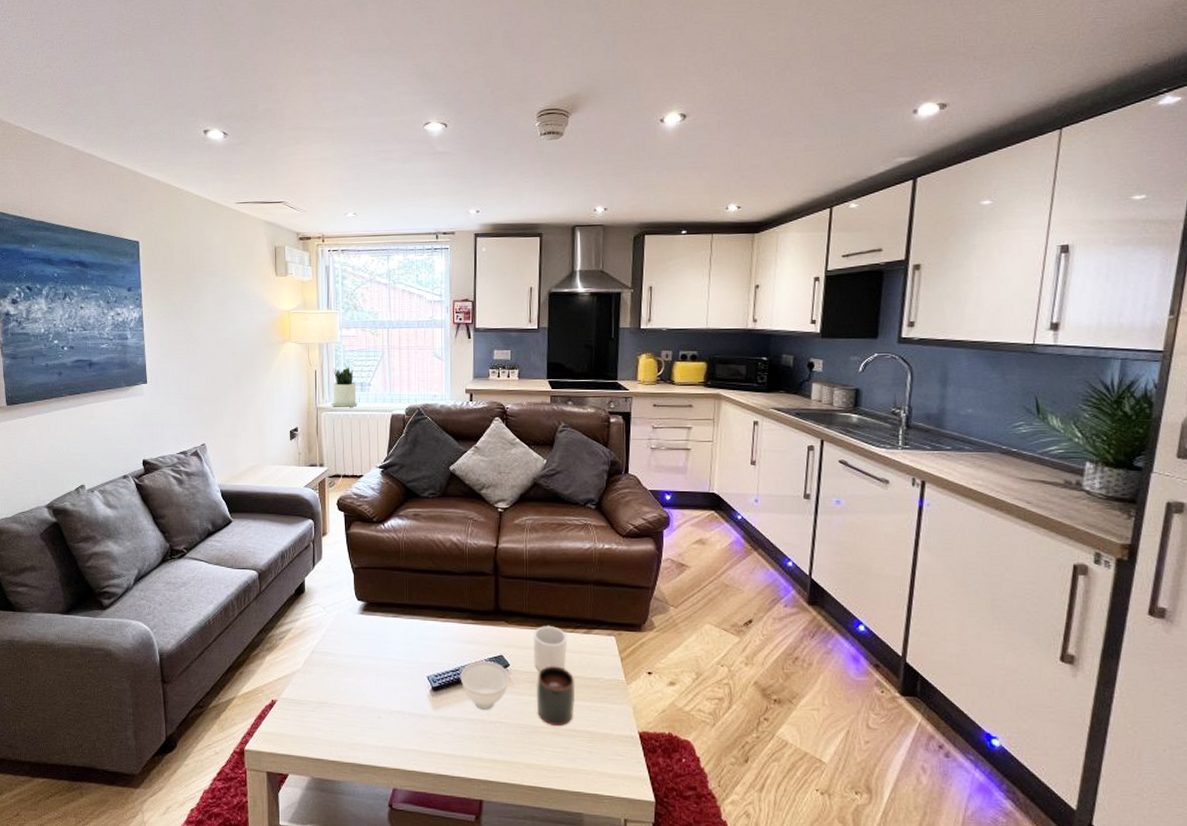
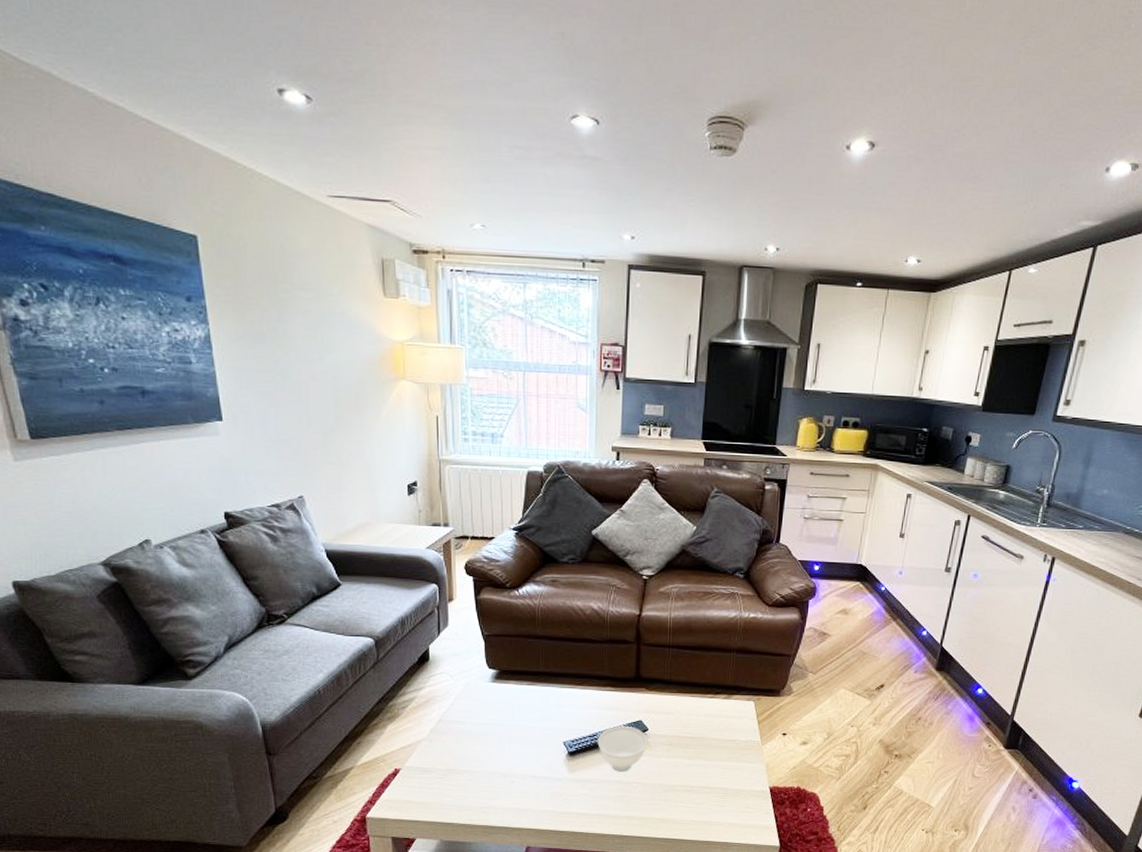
planter: present [331,367,358,408] -> none [456,414,488,462]
mug: present [533,625,567,672] -> none [673,691,707,735]
mug: present [536,666,576,727] -> none [673,729,712,785]

